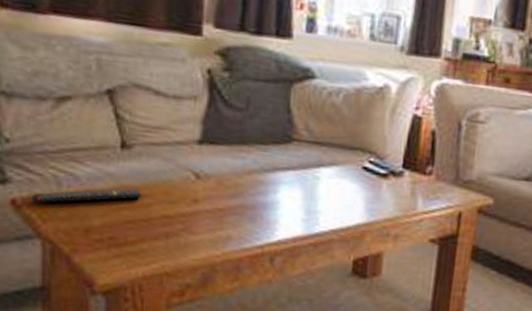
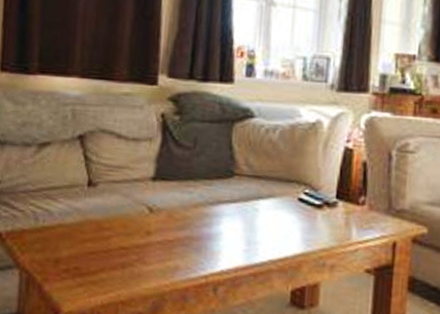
remote control: present [32,189,141,204] -> none [14,222,103,237]

